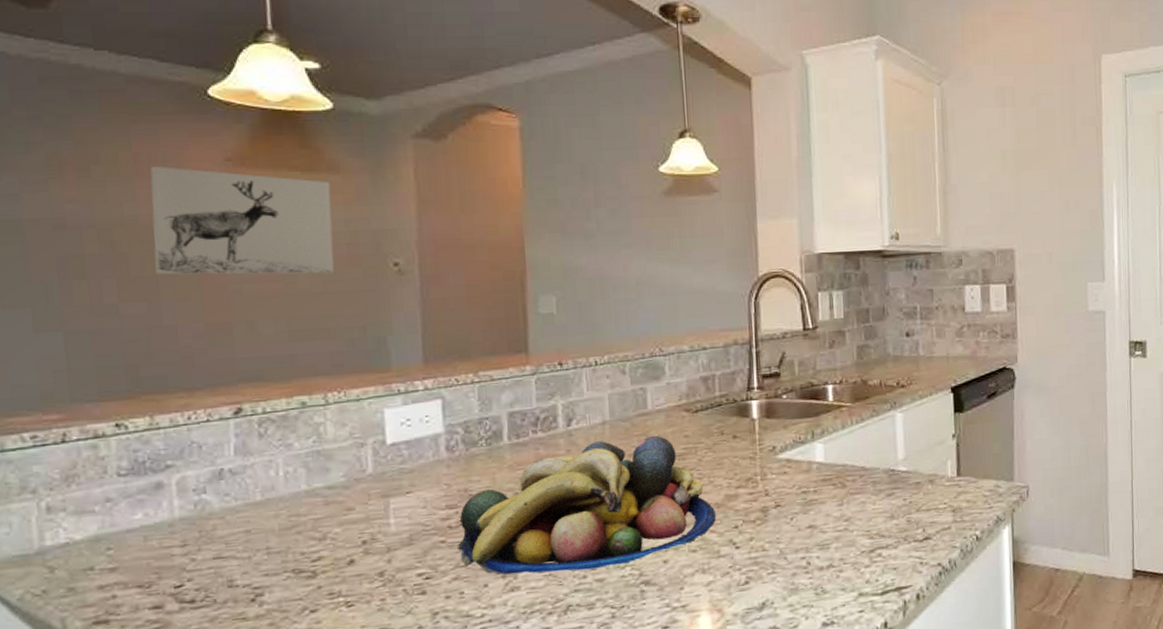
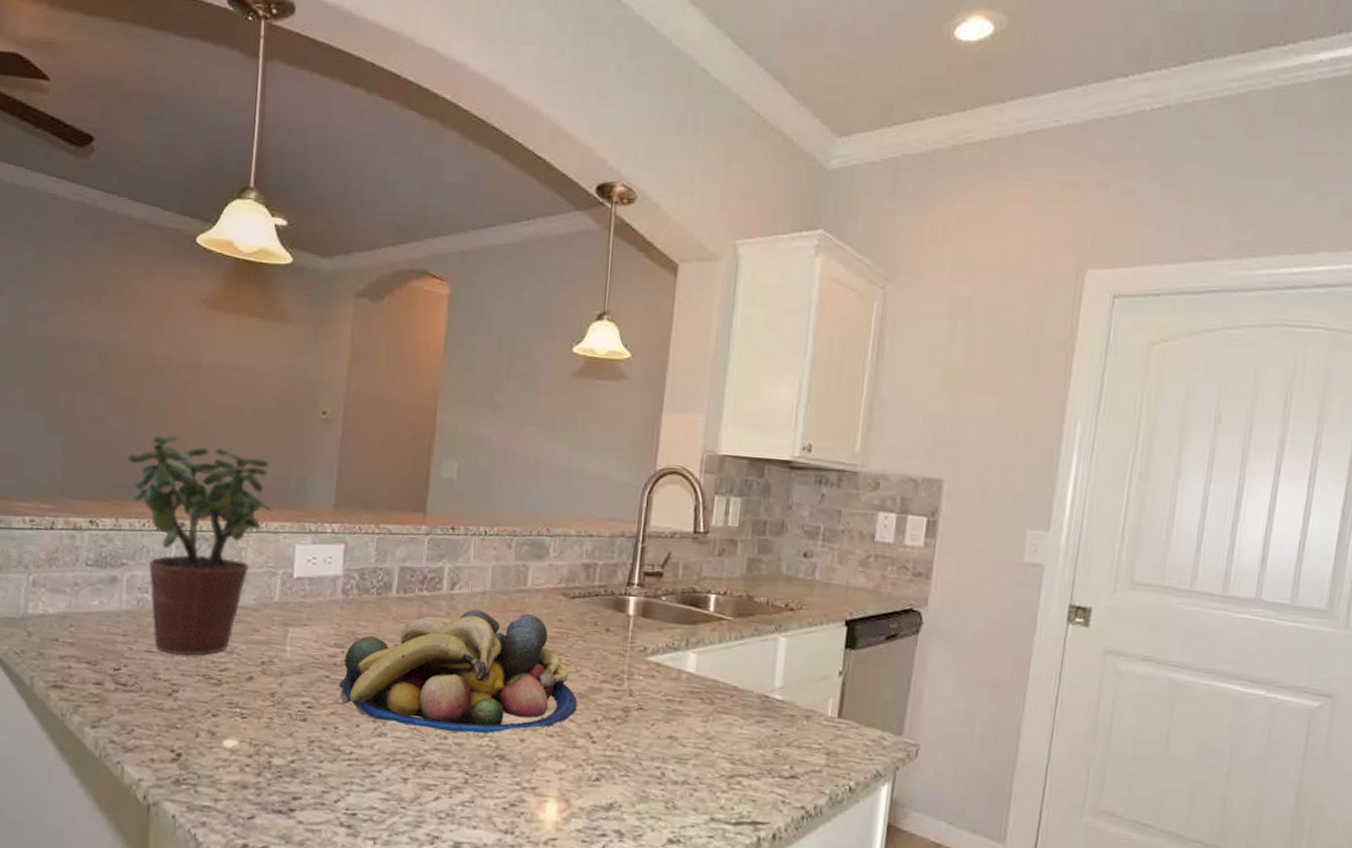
wall art: present [150,165,334,275] -> none [137,301,280,414]
potted plant: none [154,311,351,556] -> present [127,435,273,656]

